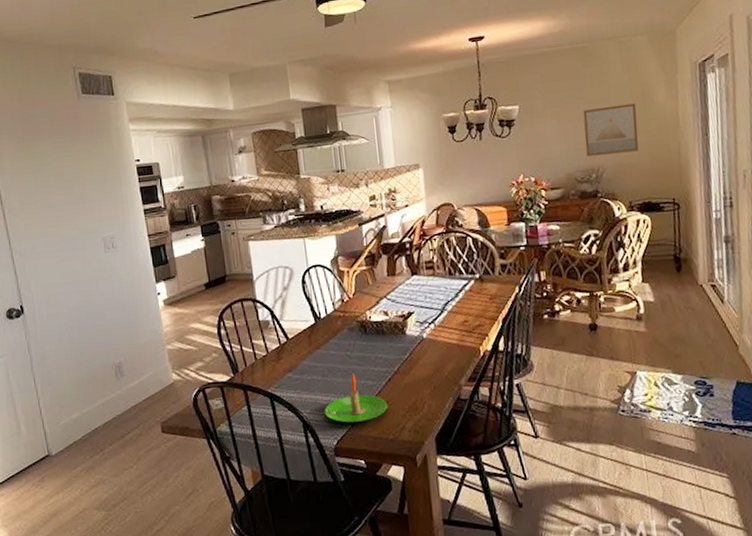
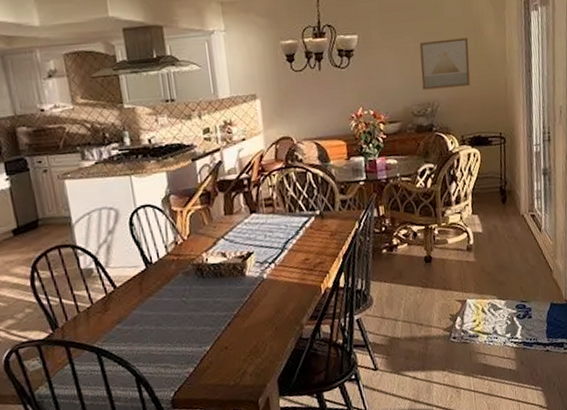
candle: present [324,373,388,423] -> none [158,319,228,373]

